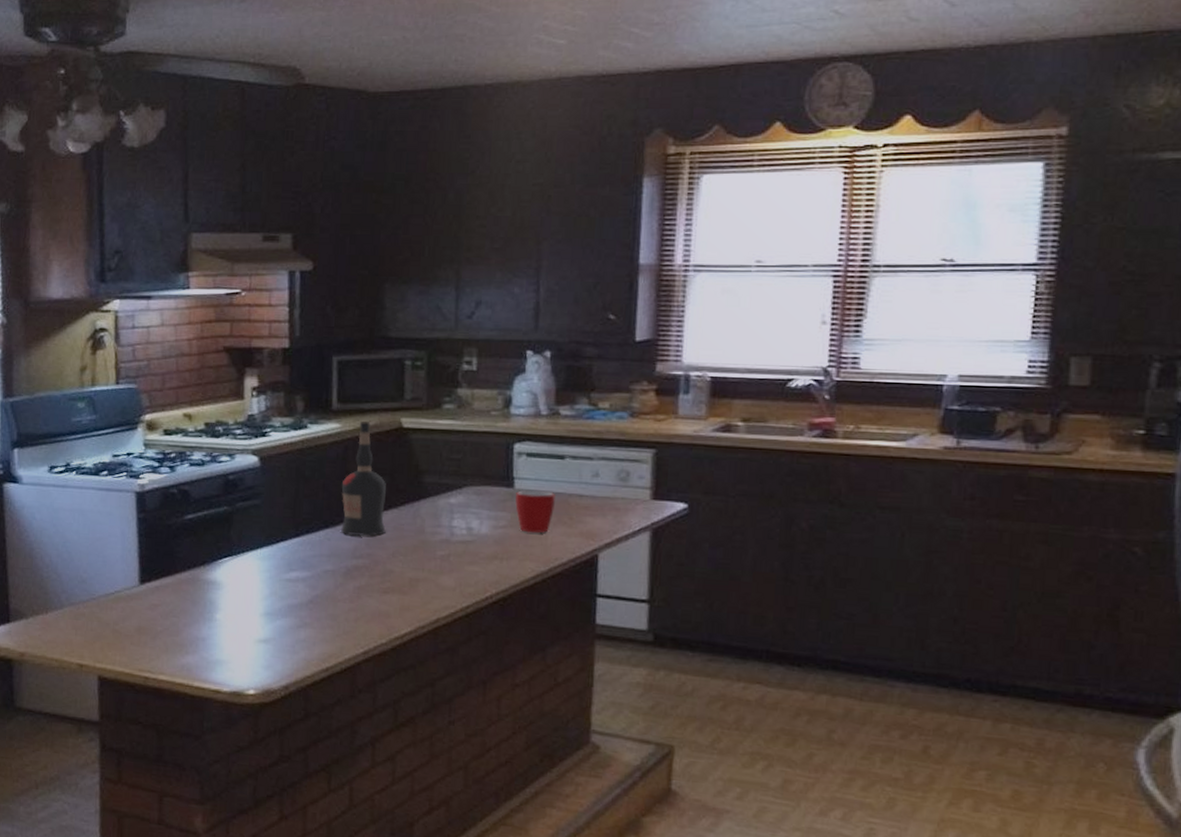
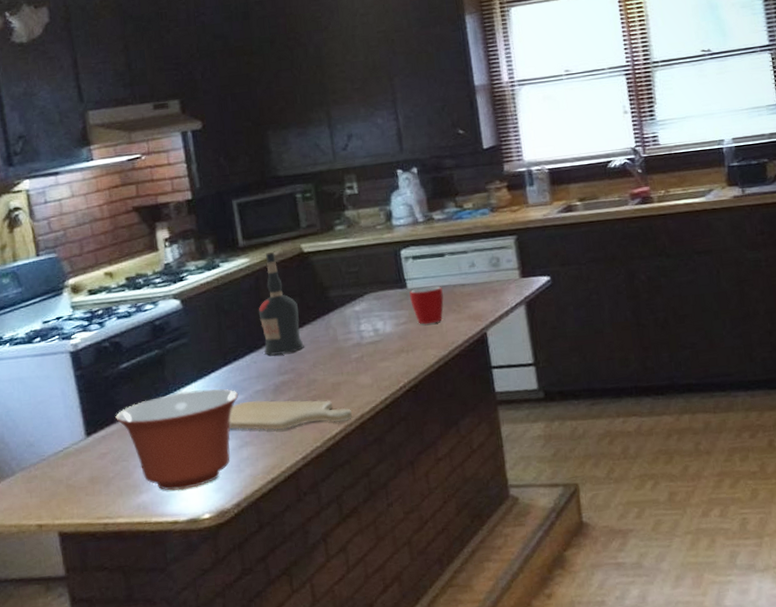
mixing bowl: none [172,556,306,660] -> present [115,389,239,491]
chopping board: none [289,579,427,624] -> present [228,400,353,430]

